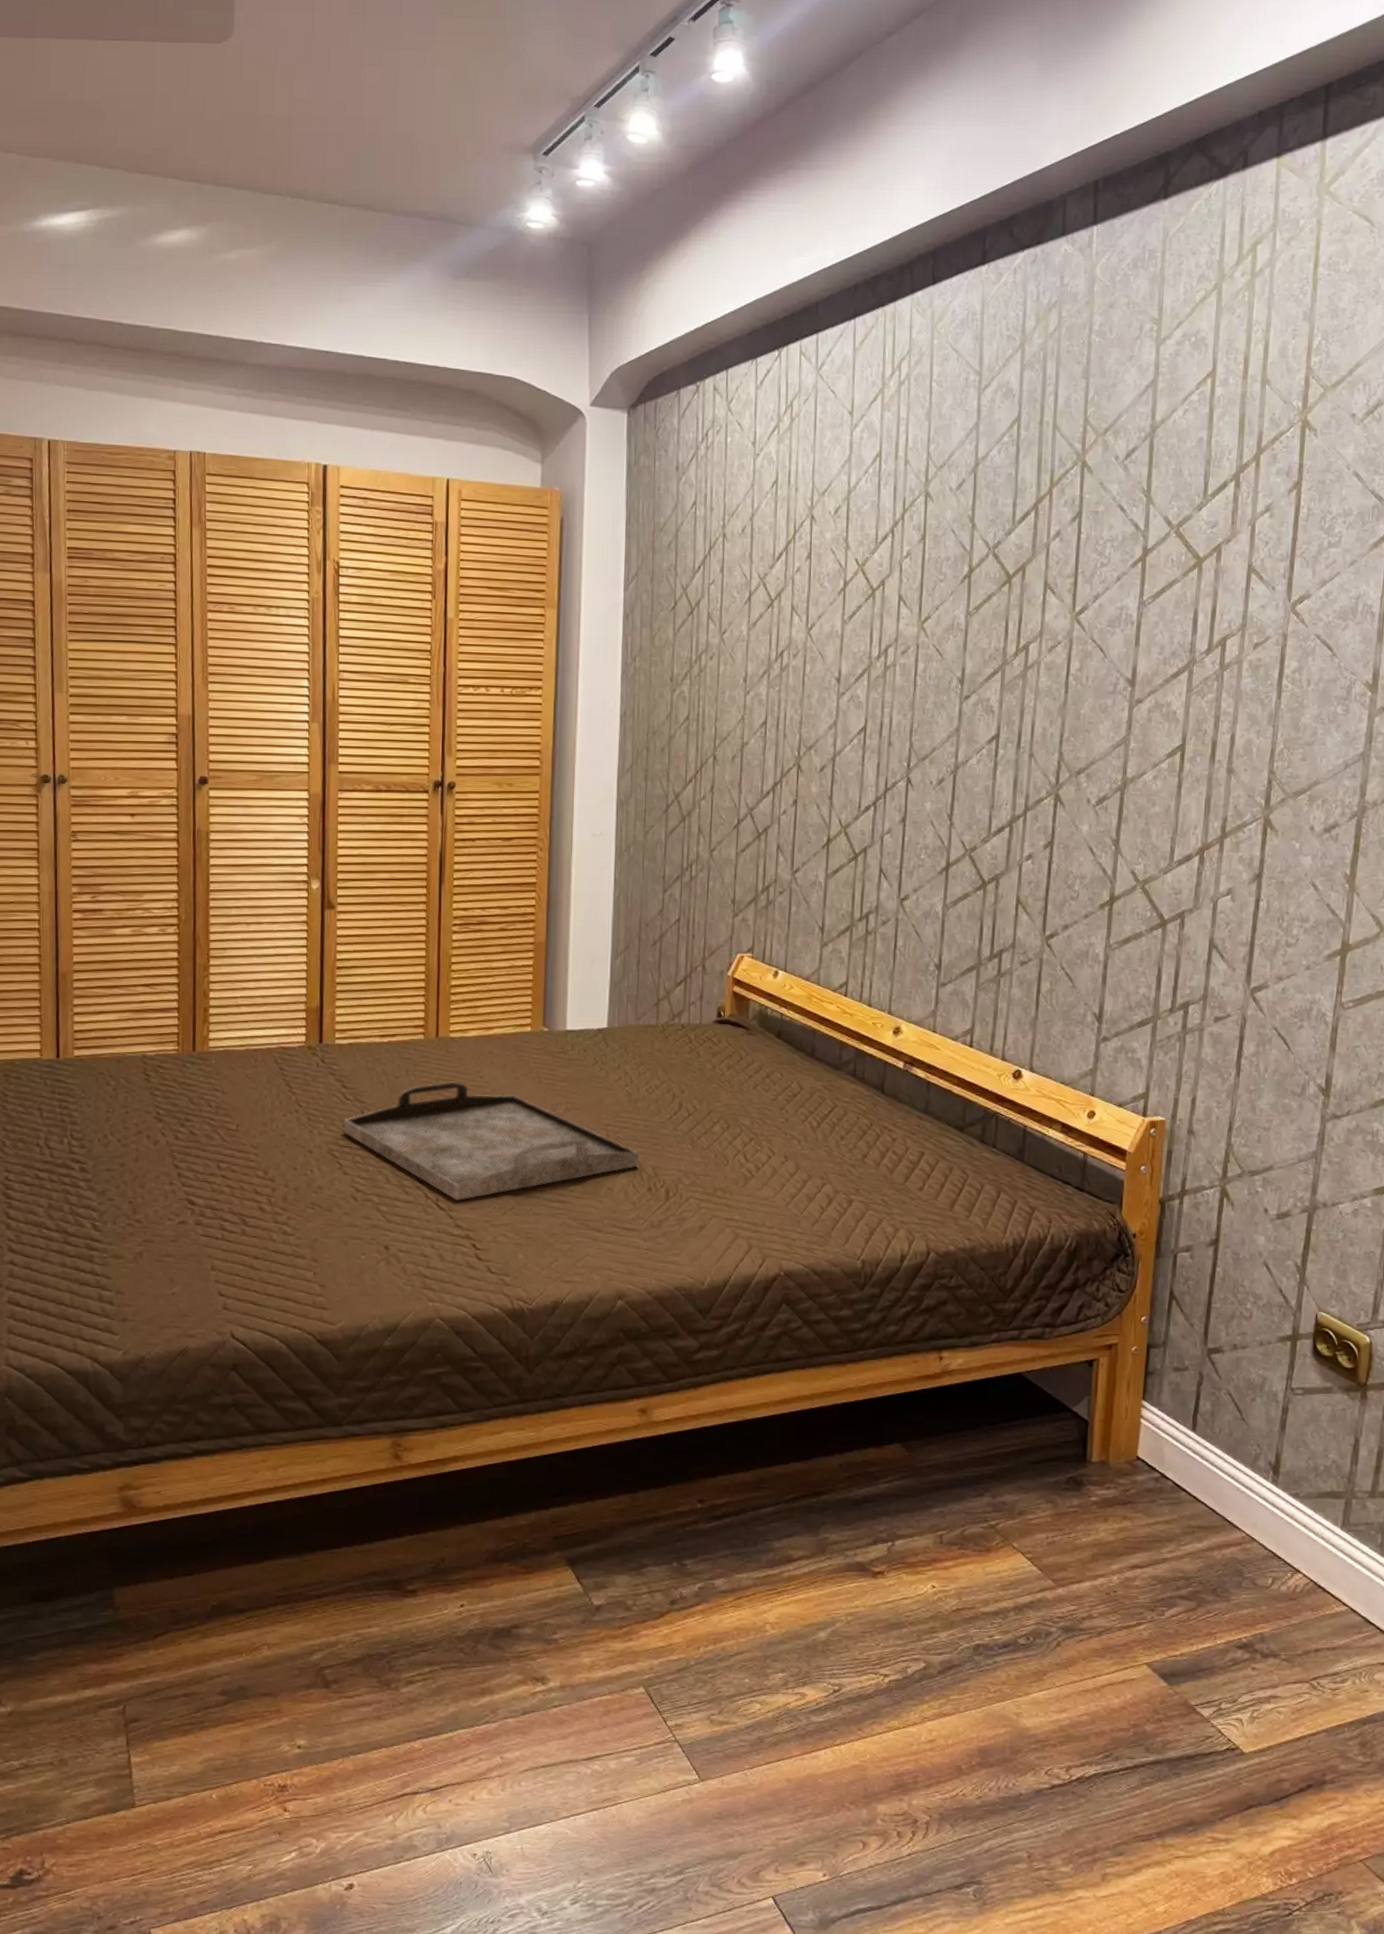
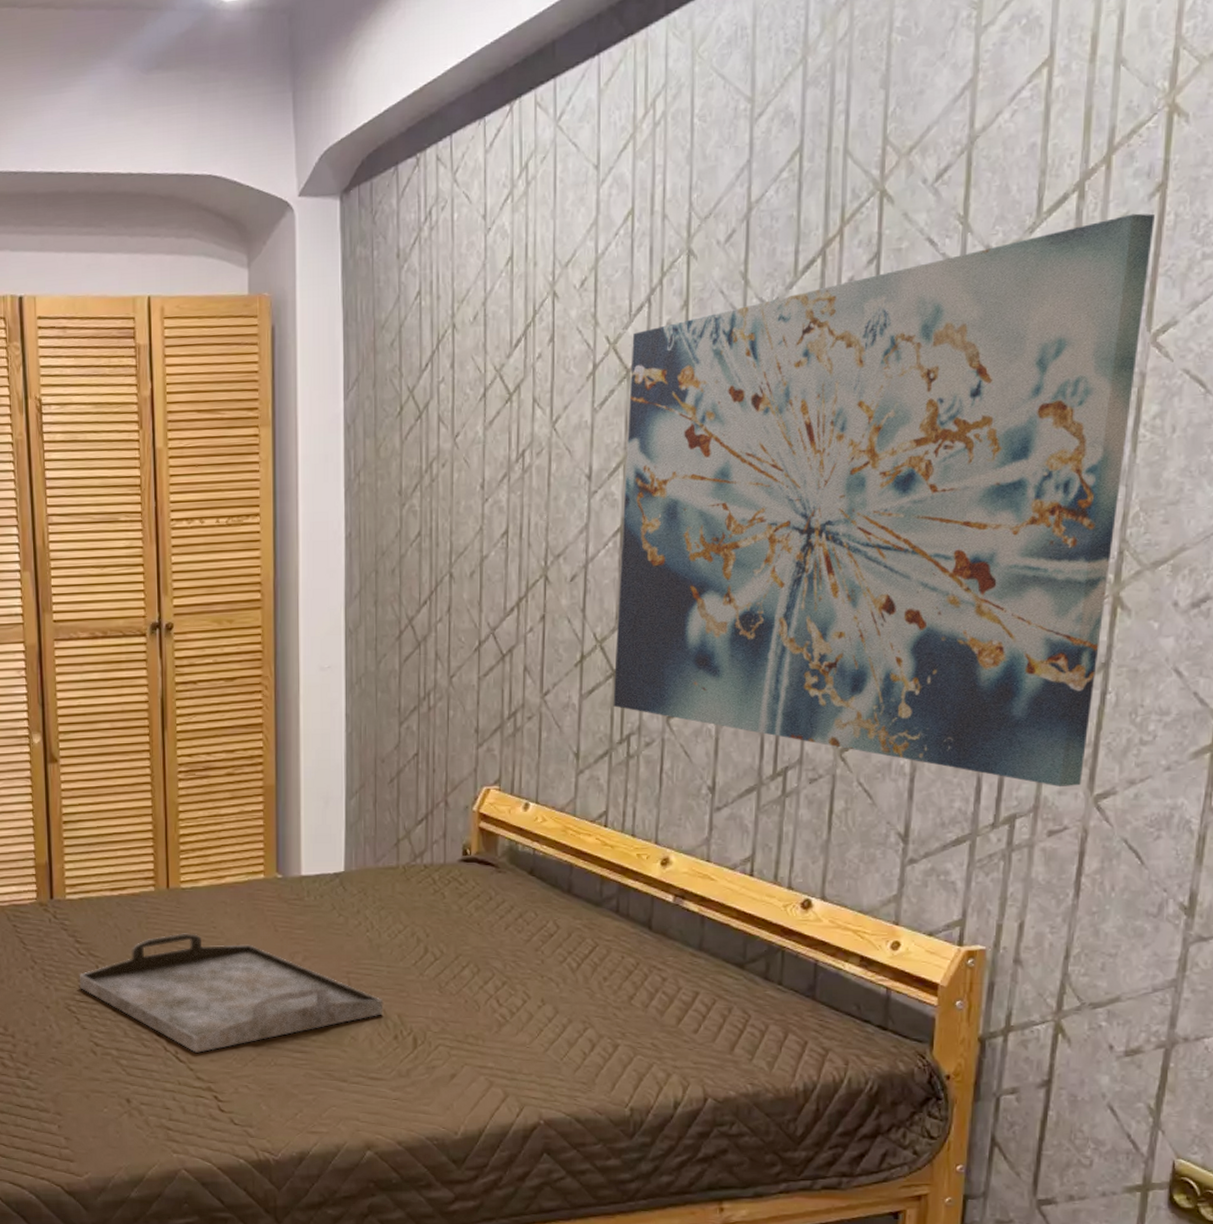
wall art: none [854,504,1293,980] -> present [613,213,1155,788]

